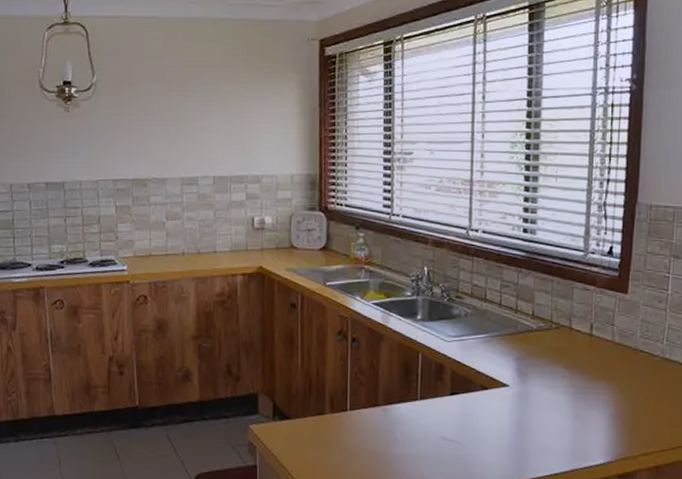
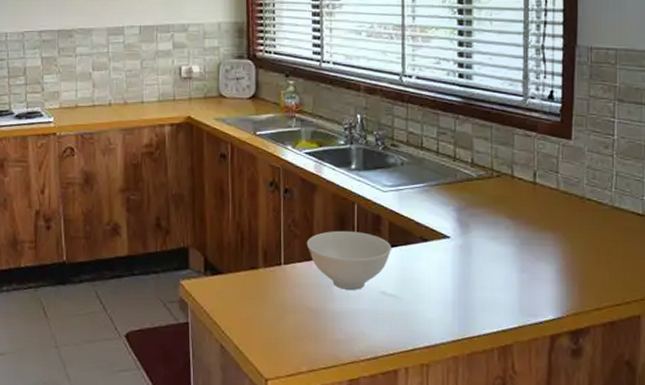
bowl: none [371,378,453,435] -> present [306,230,391,290]

